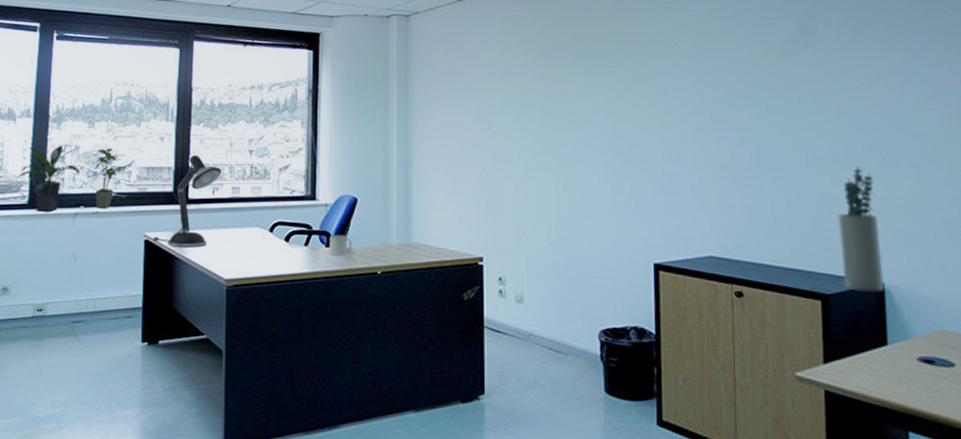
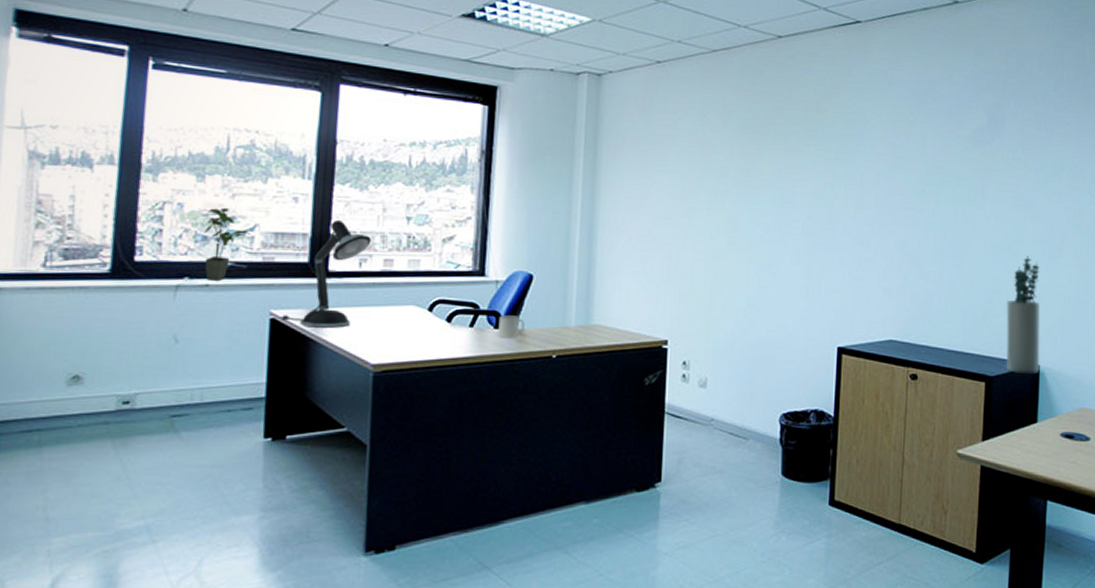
potted plant: present [16,145,80,213] -> none [92,201,185,284]

